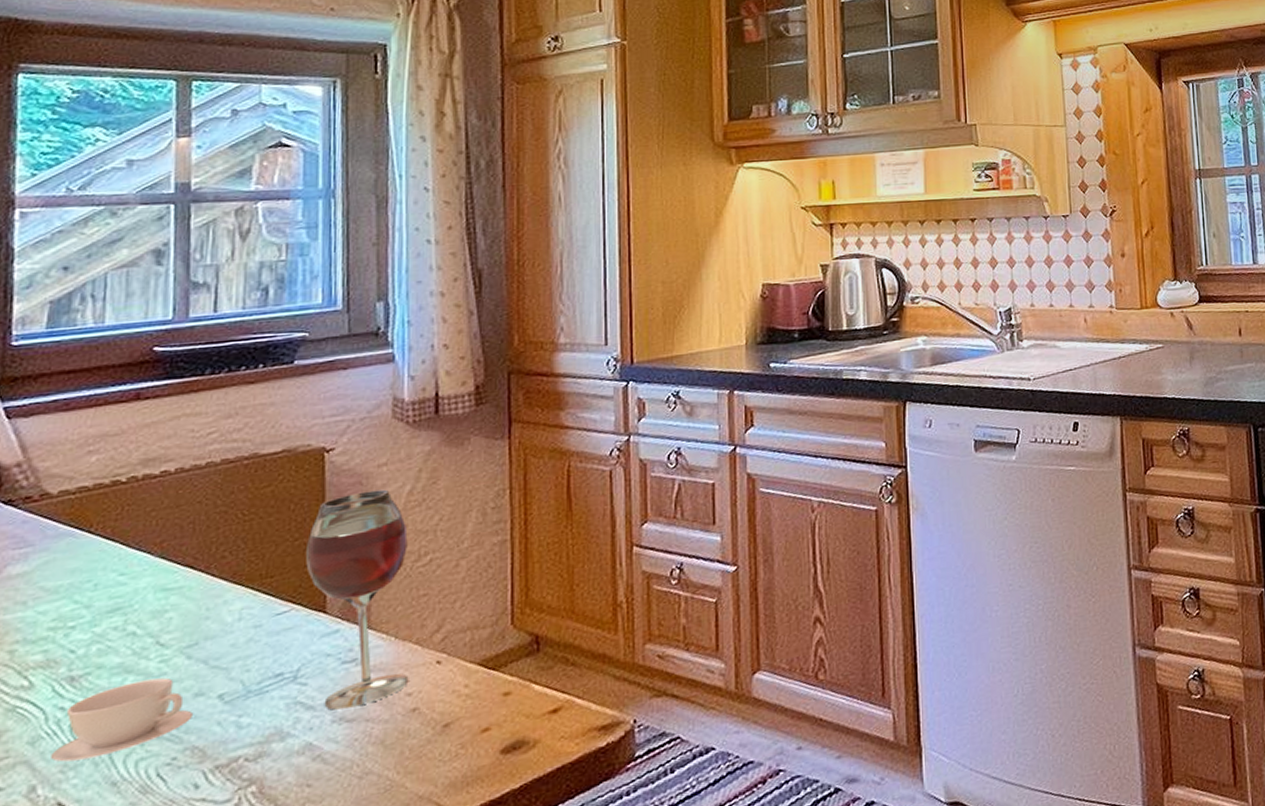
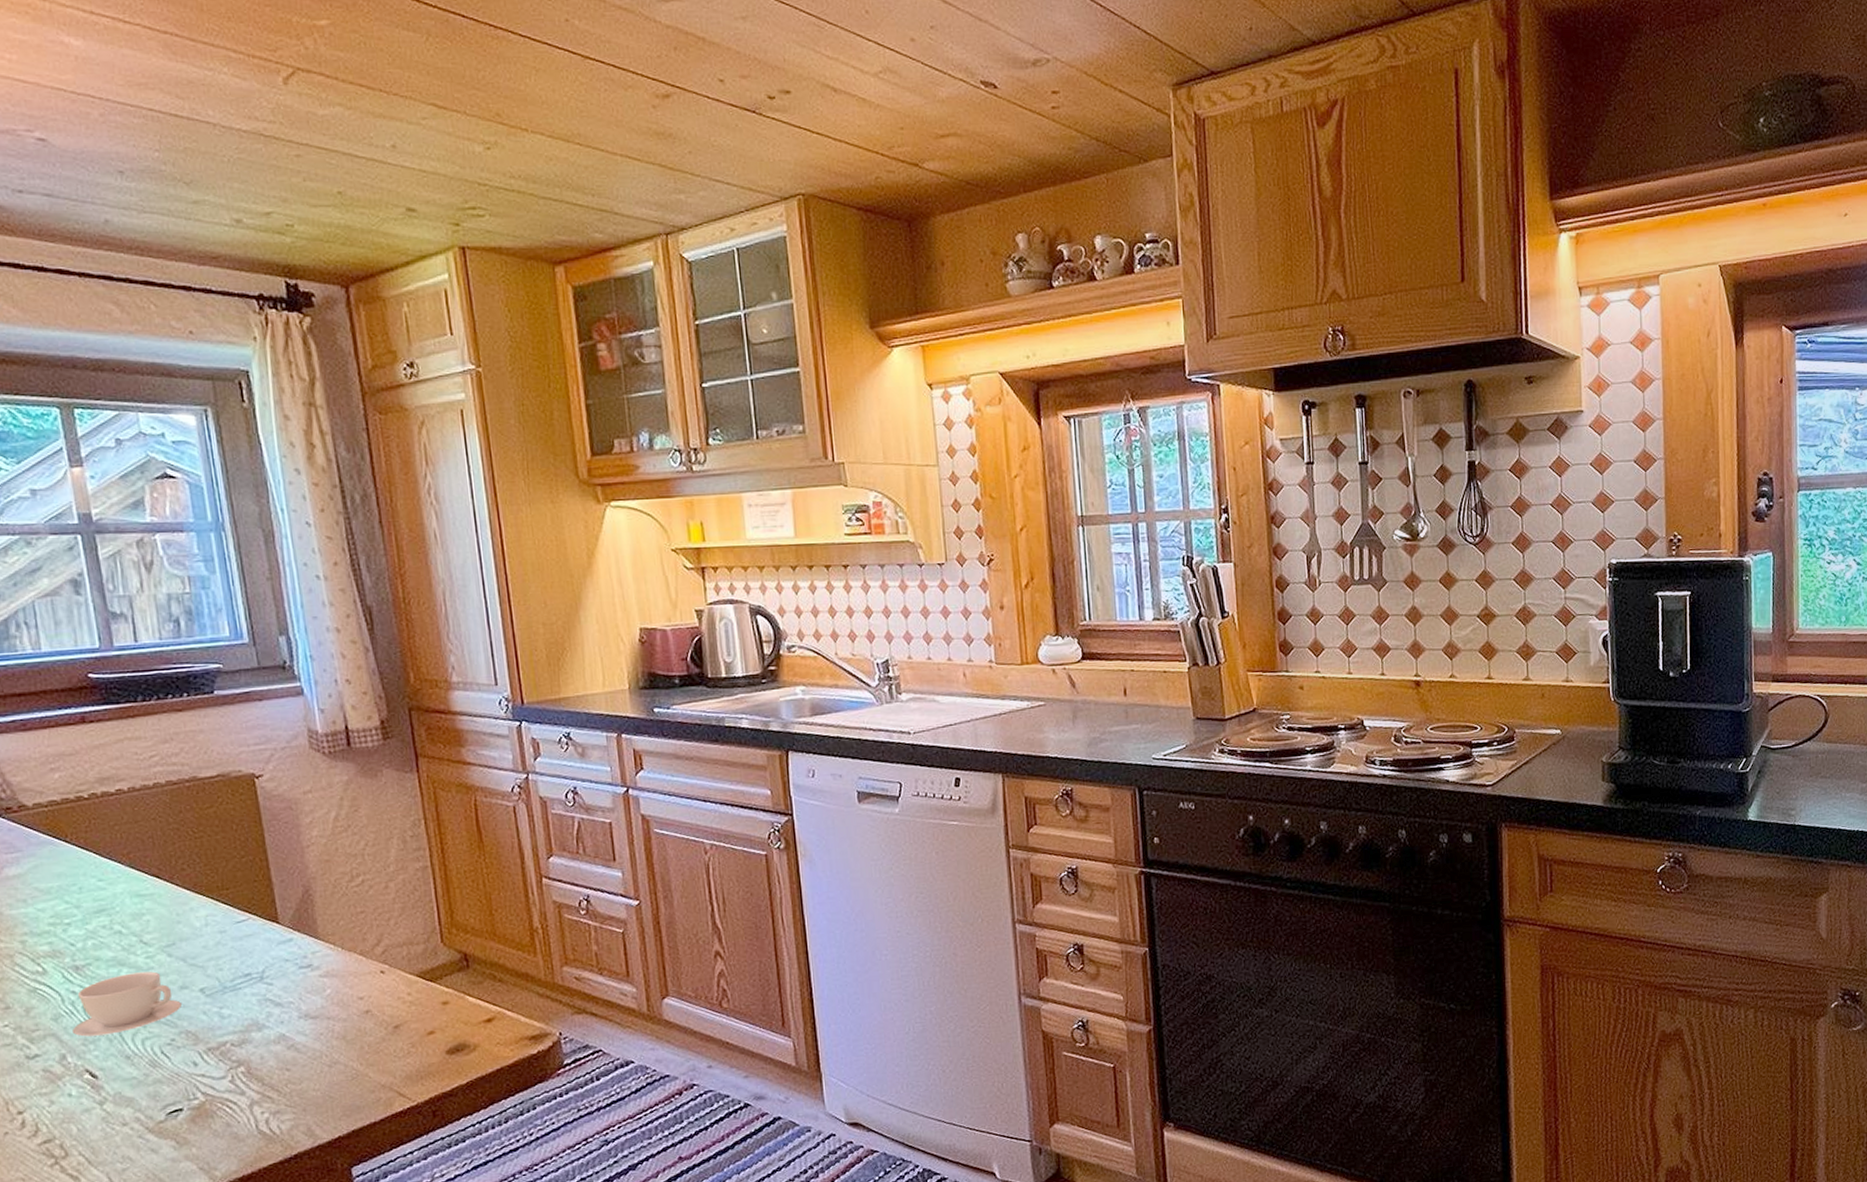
wineglass: present [306,489,409,710] -> none [252,815,359,1008]

